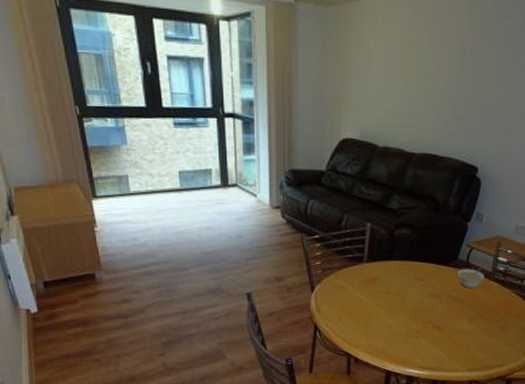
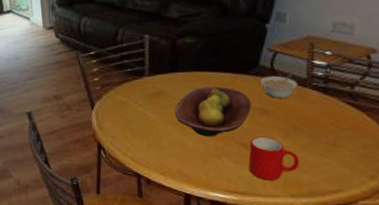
fruit bowl: none [386,276,448,320] -> present [175,87,251,137]
cup: none [439,320,478,358] -> present [248,136,300,181]

